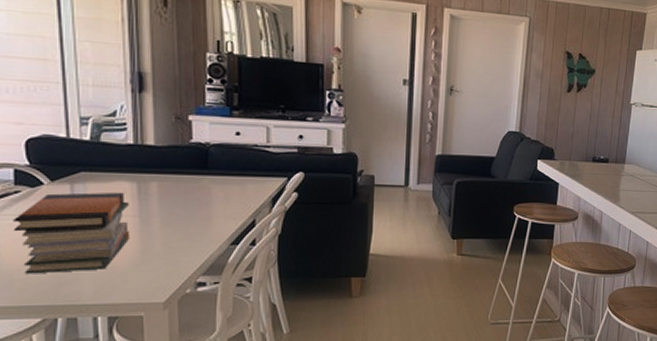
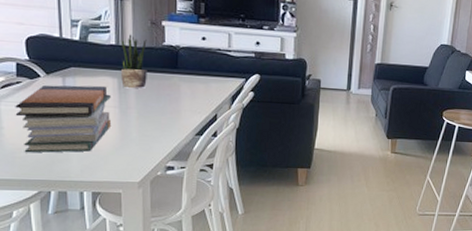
potted plant: none [140,131,172,194] -> present [120,34,147,88]

